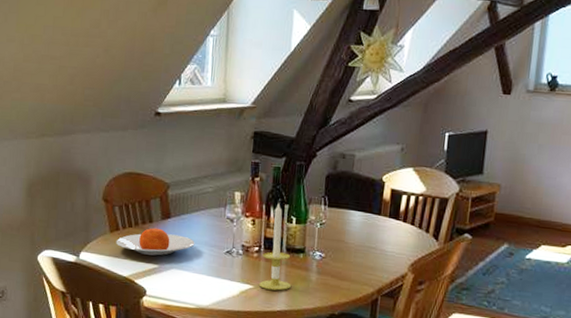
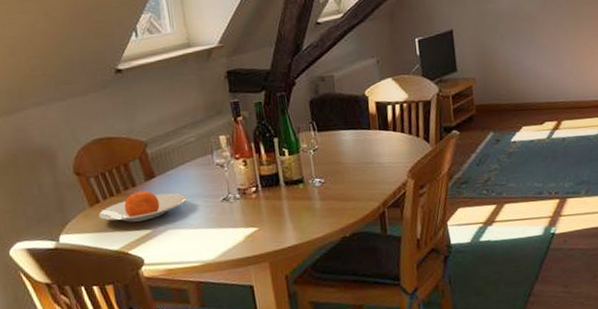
candle: present [258,202,292,291] -> none [261,137,298,228]

